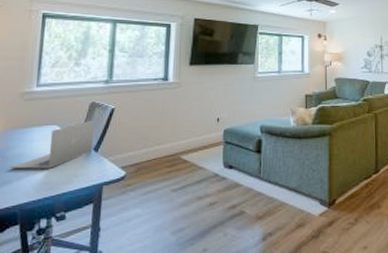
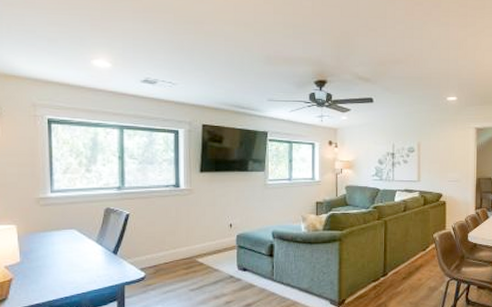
laptop: present [11,120,94,169] -> none [36,224,111,270]

